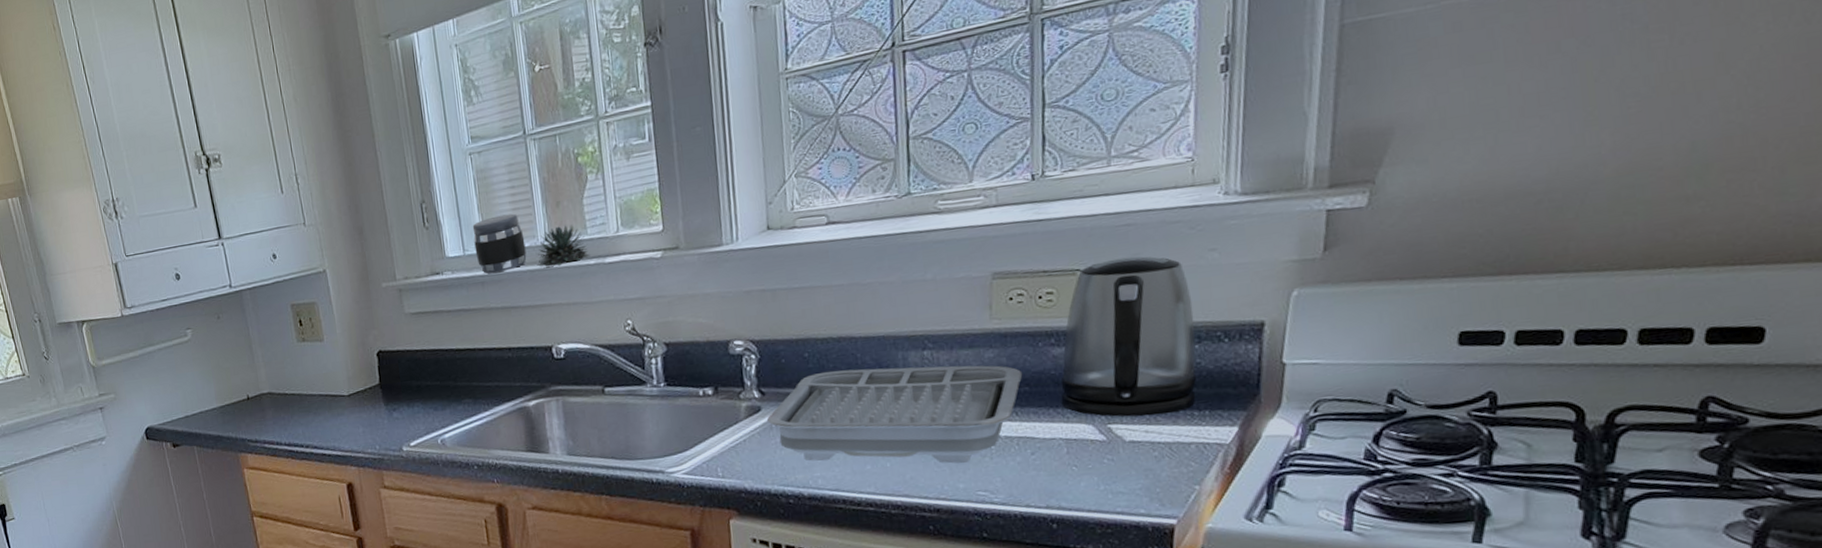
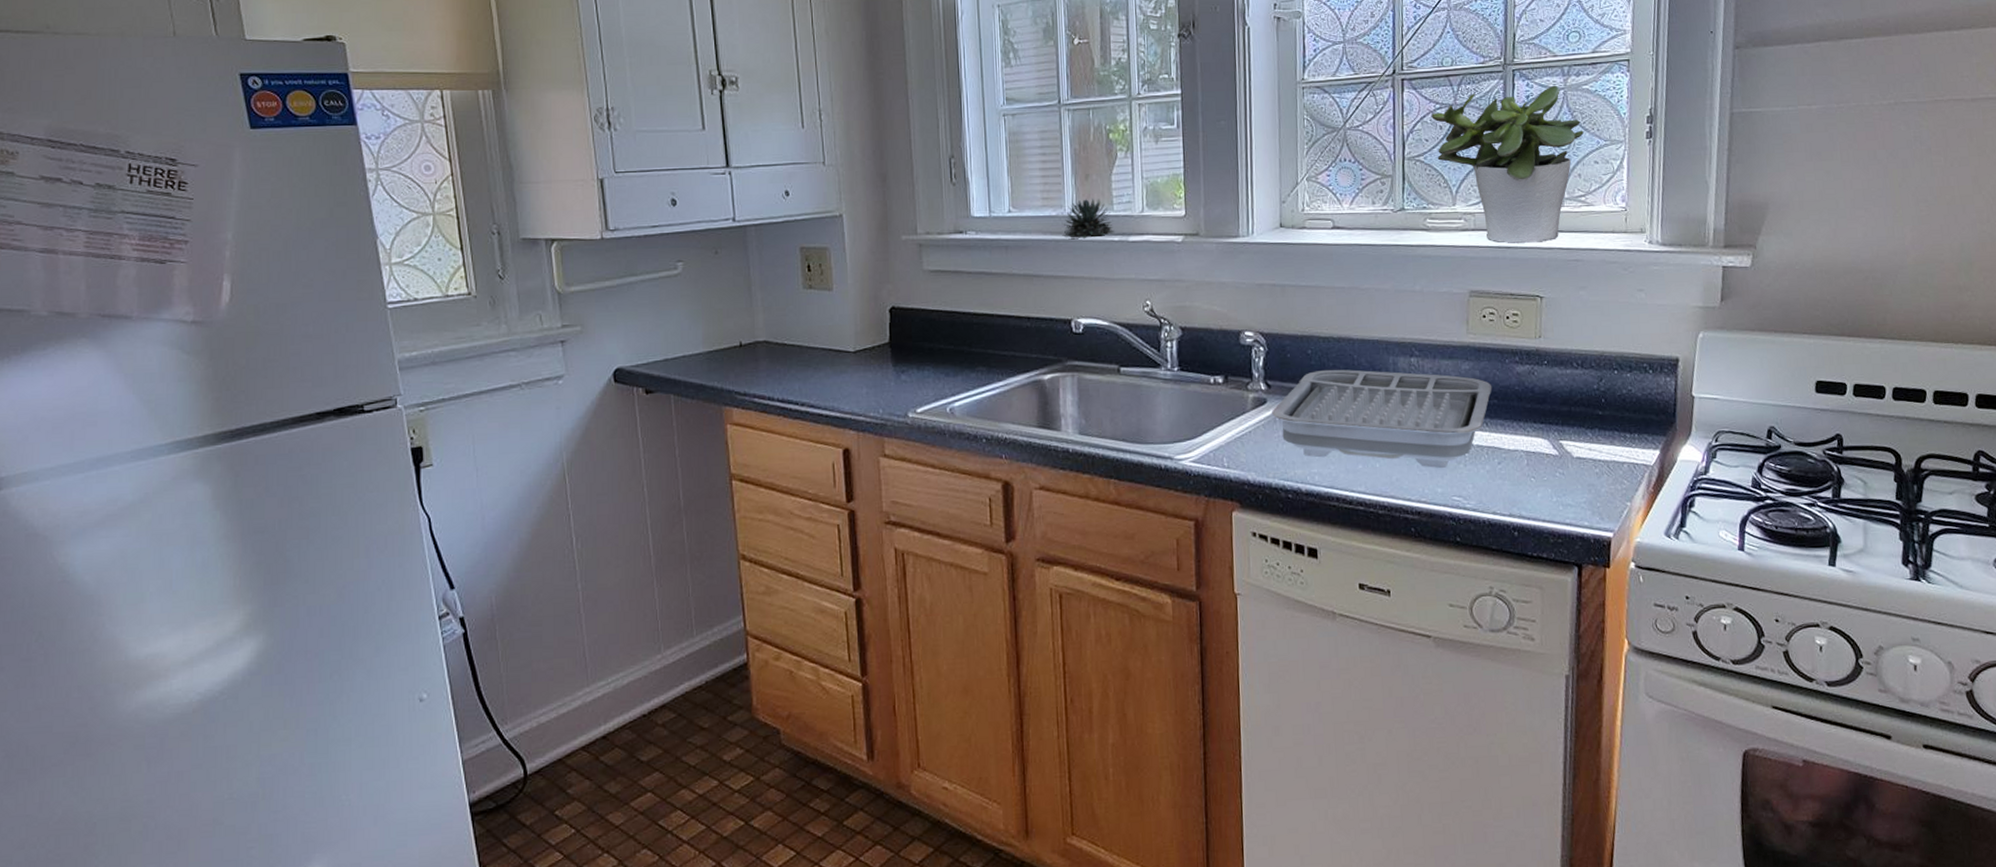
jar: present [472,213,527,274] -> none [1000,180,1053,239]
potted plant: none [940,28,1136,217] -> present [1431,85,1584,244]
kettle: present [1060,256,1197,417] -> none [1523,289,1629,435]

